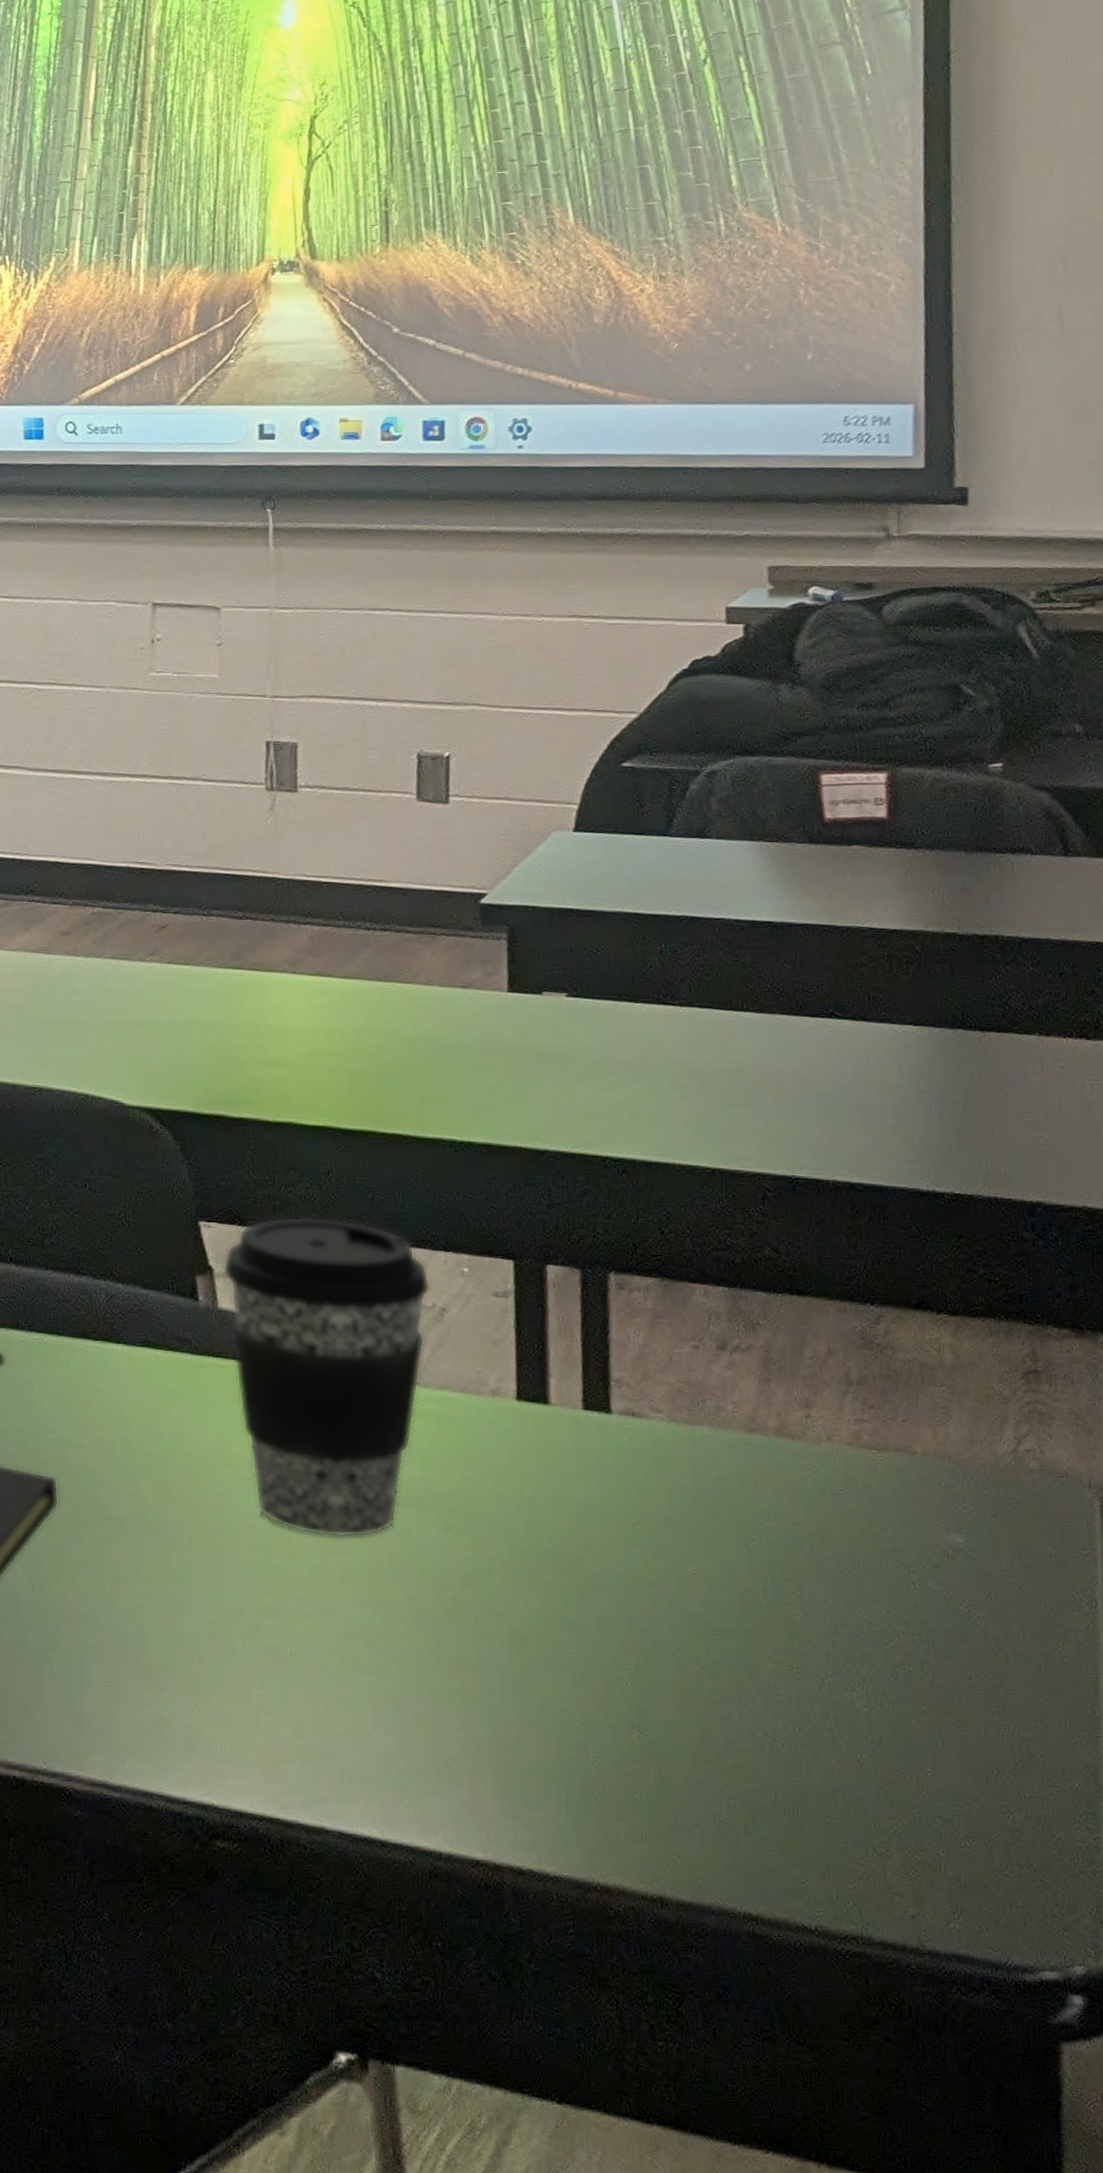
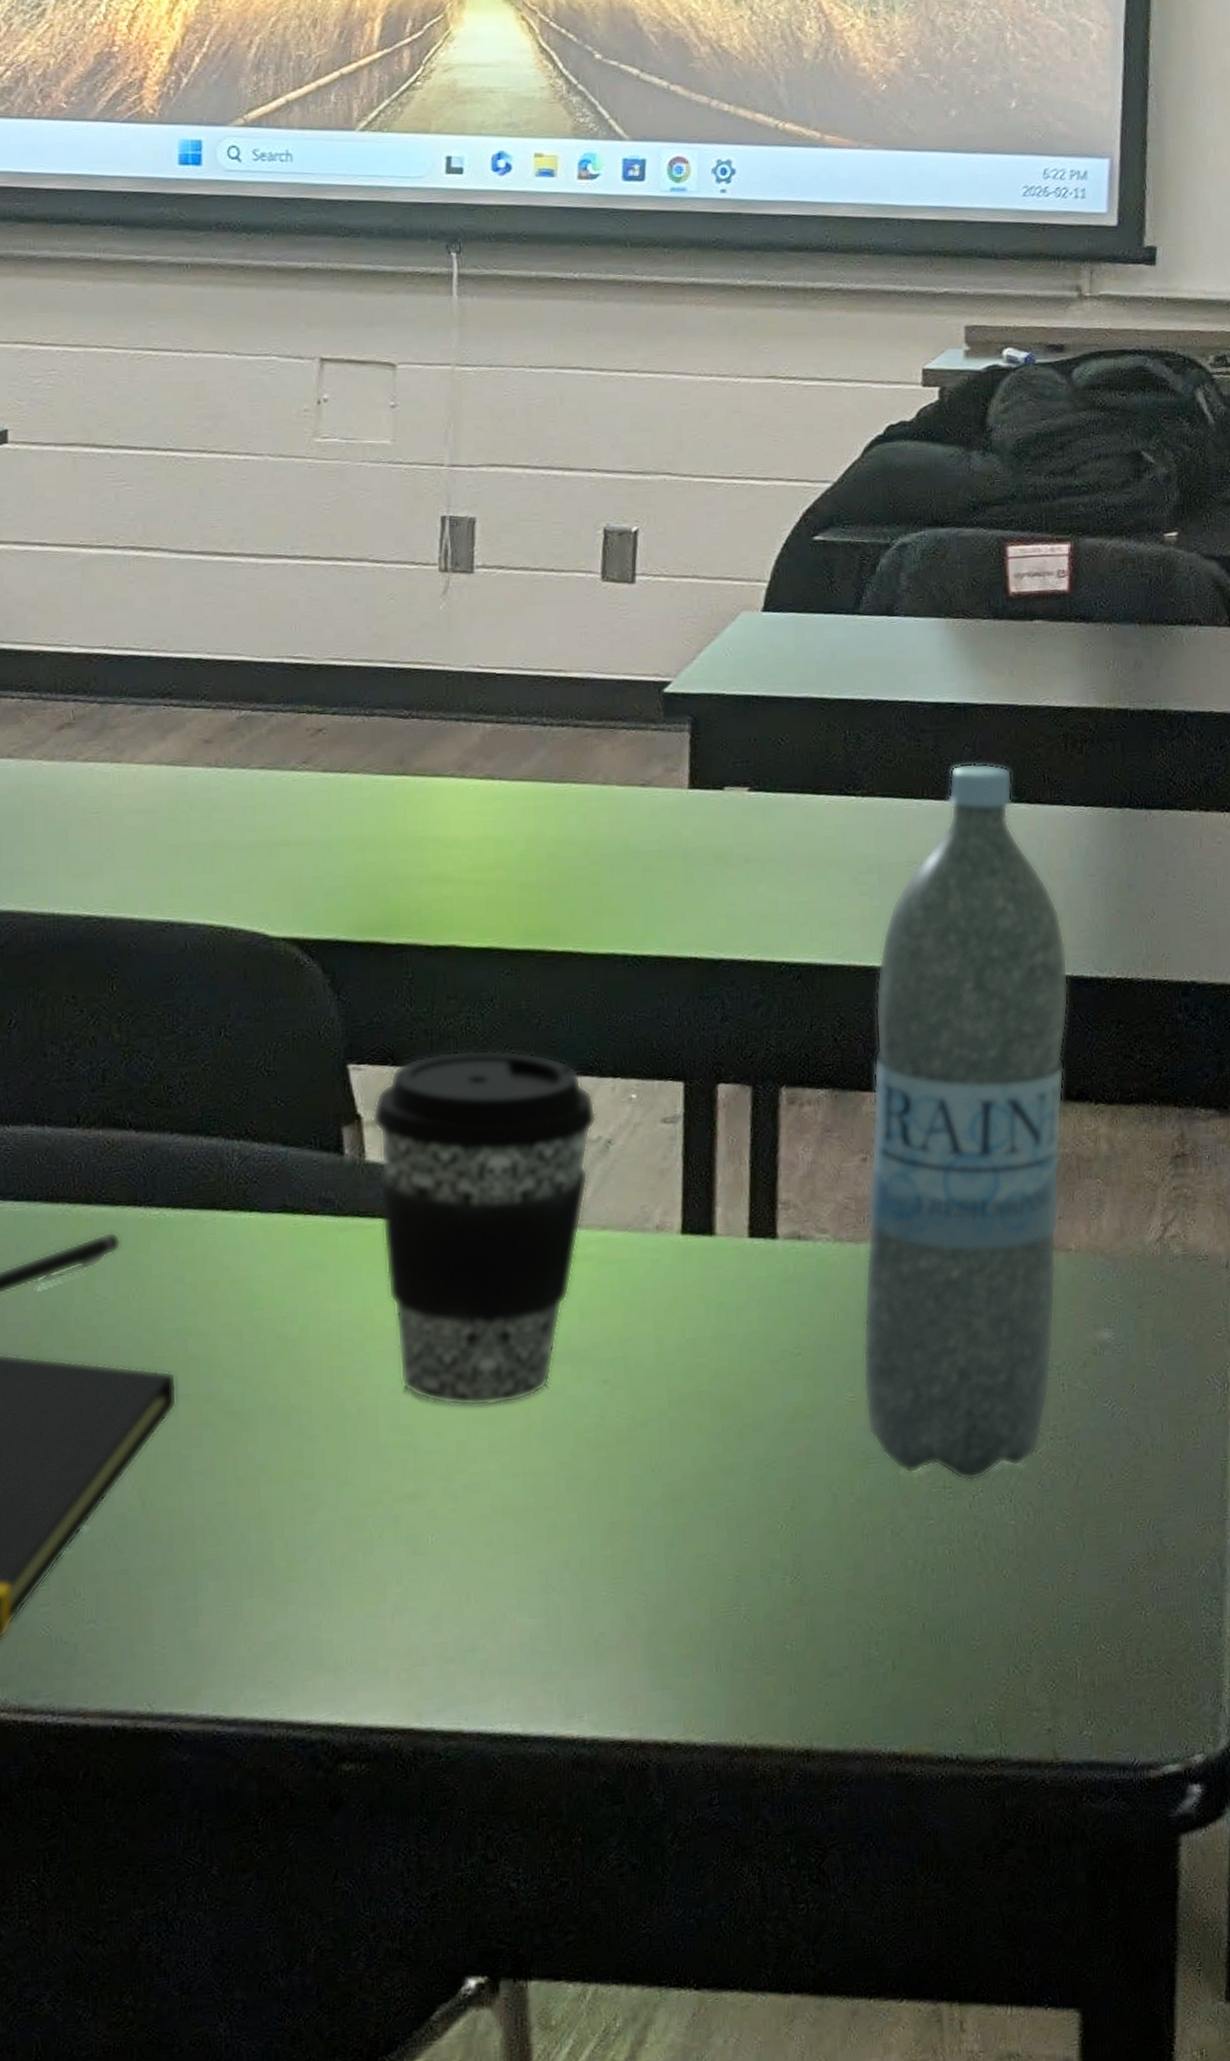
water bottle: none [700,979,905,1665] -> present [863,763,1069,1482]

